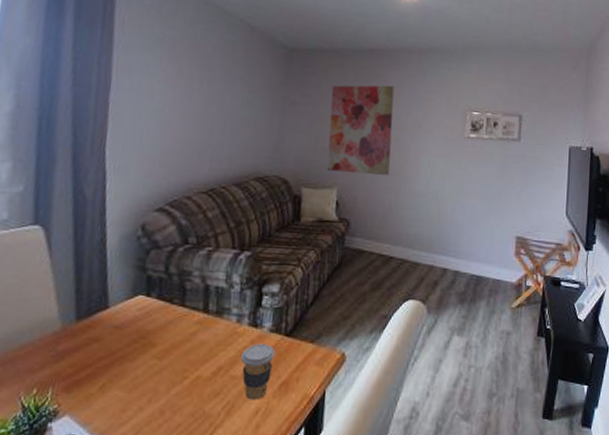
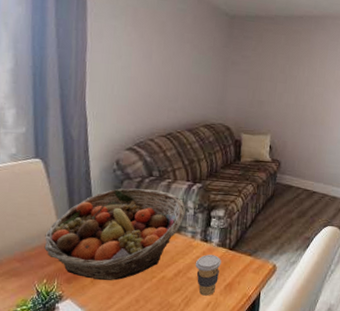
fruit basket: none [36,260,230,387] -> present [44,188,185,281]
wall art: present [327,85,395,176] -> none [262,47,320,125]

